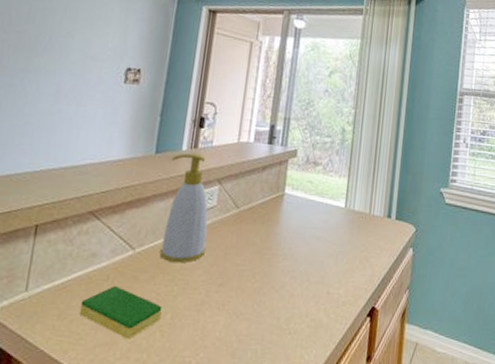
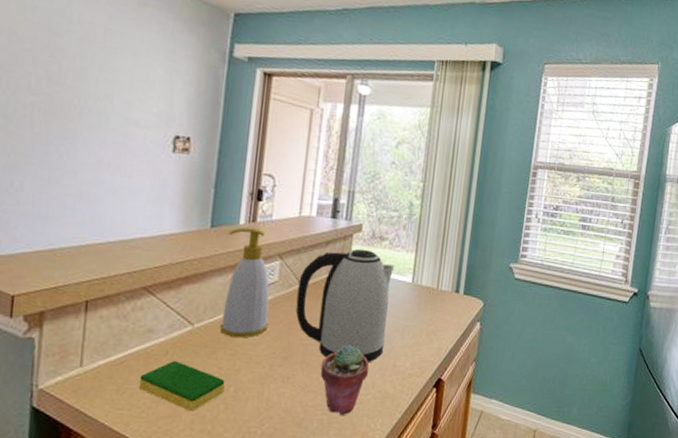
kettle: none [232,173,328,289] -> present [295,248,395,362]
potted succulent: none [255,271,304,345] -> present [320,345,370,415]

